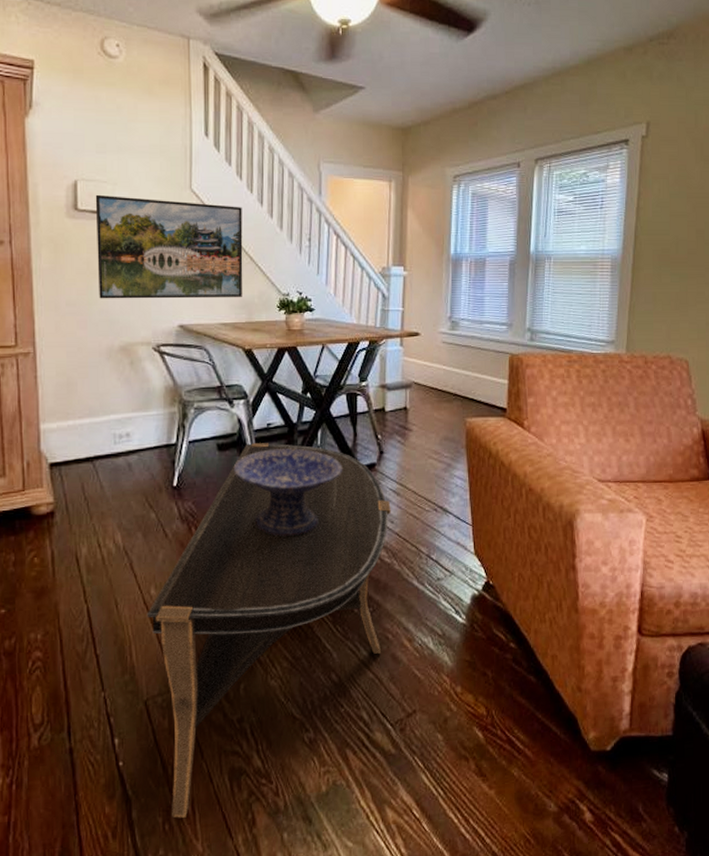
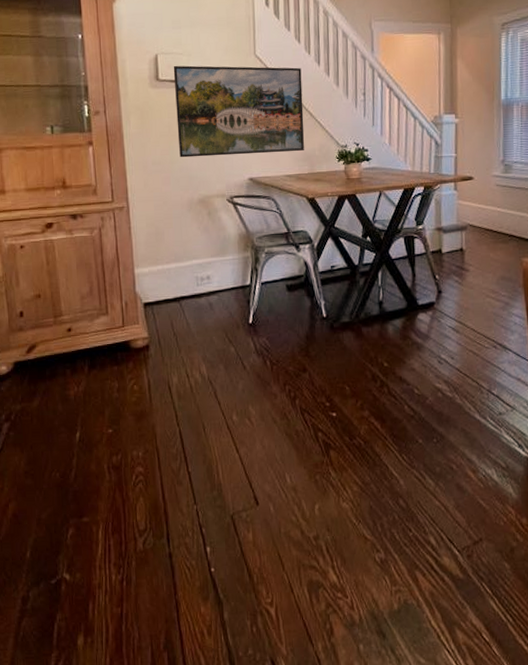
coffee table: present [147,443,391,818] -> none [230,284,451,623]
decorative bowl: present [233,448,343,536] -> none [301,288,403,370]

